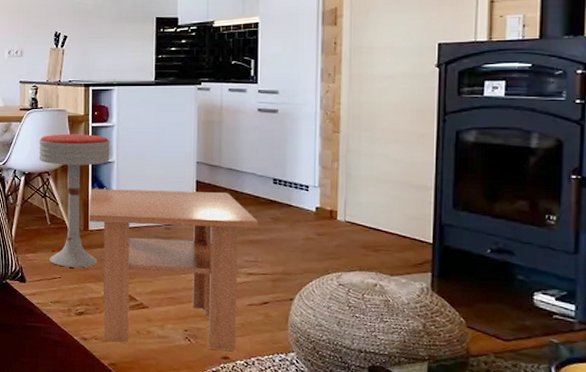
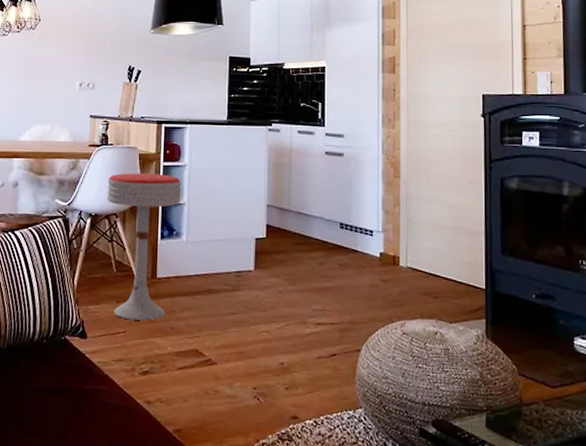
coffee table: present [89,188,259,351] -> none [157,232,327,409]

